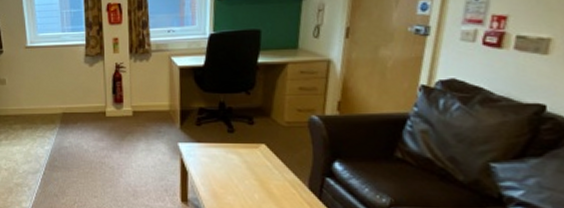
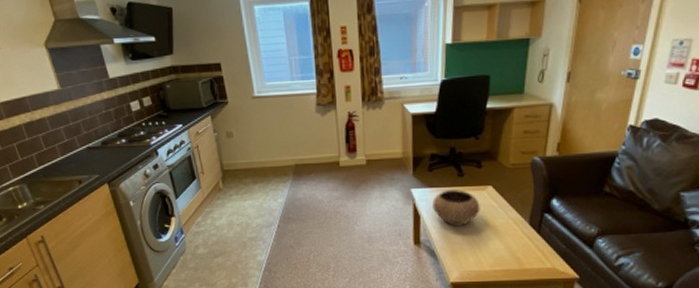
bowl: none [201,146,253,186] -> present [432,190,480,226]

